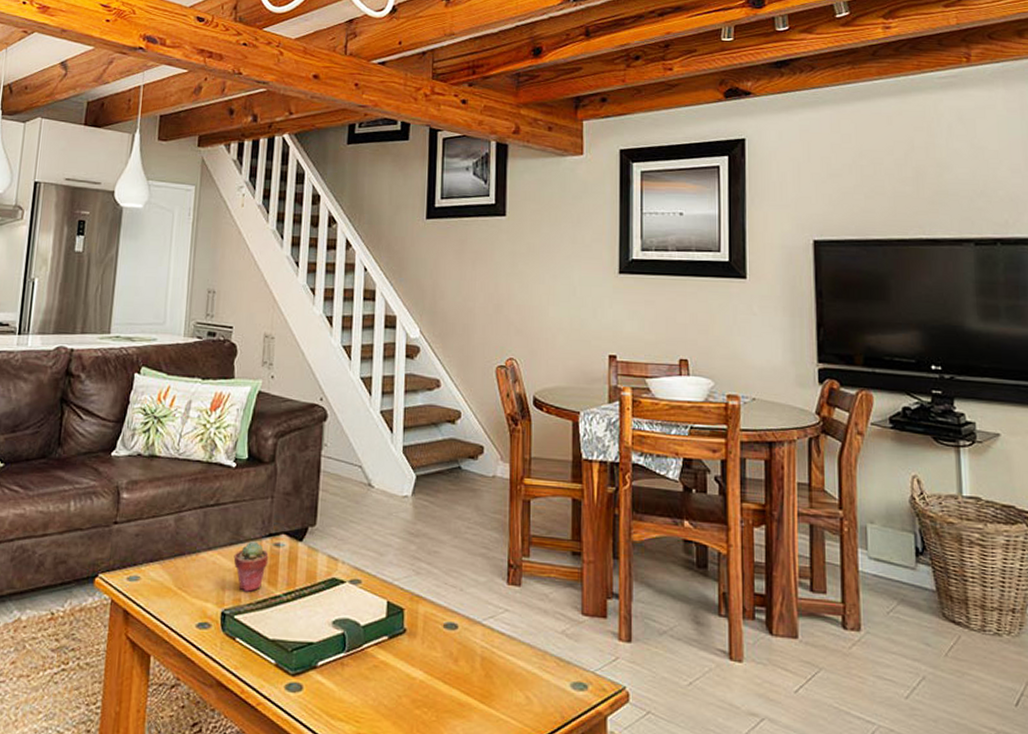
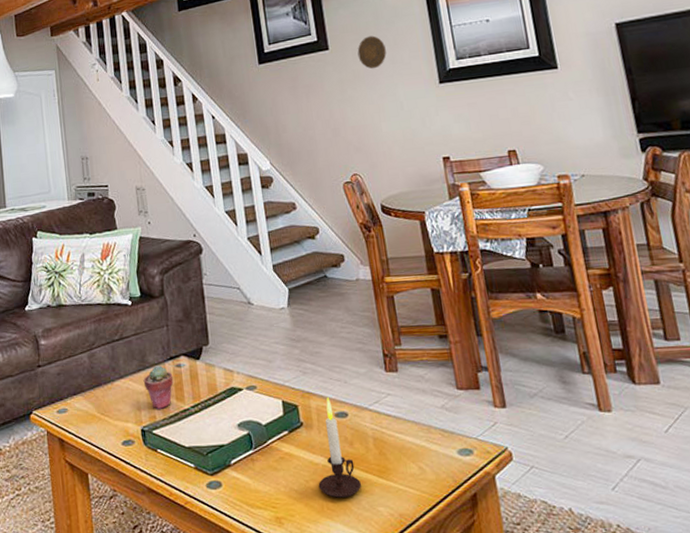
candle: none [411,603,460,721] -> present [318,396,362,498]
decorative plate: none [536,208,568,246] -> present [357,35,387,69]

